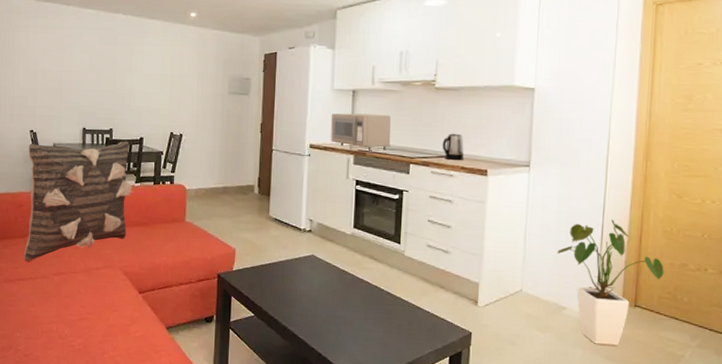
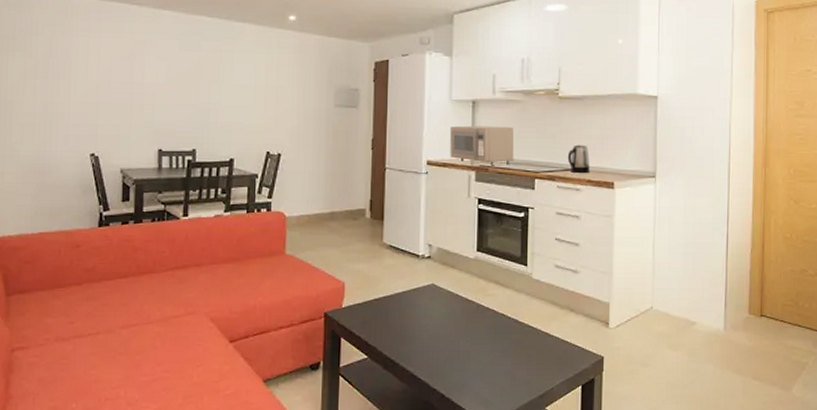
pillow: present [24,140,133,261] -> none [82,163,222,313]
house plant: present [557,219,664,346] -> none [685,228,786,358]

